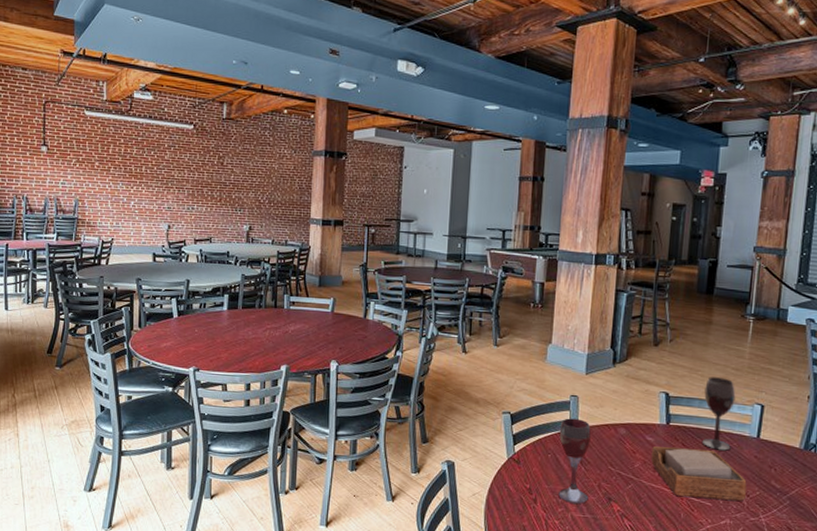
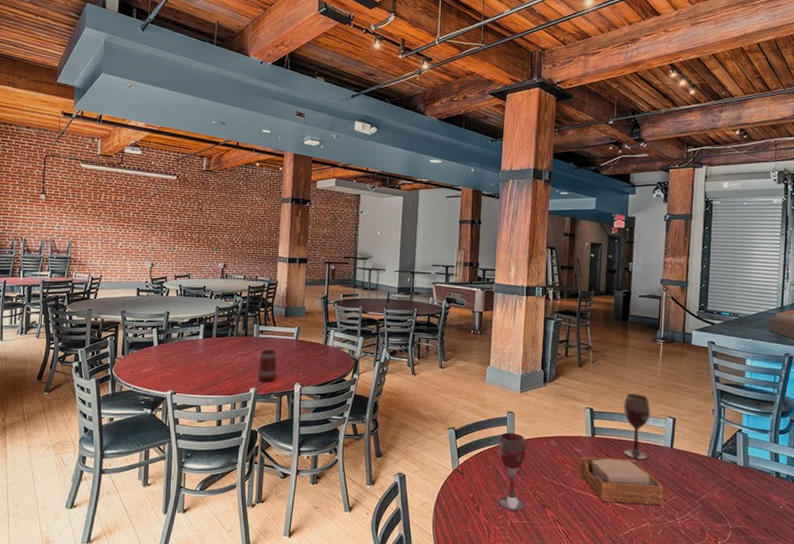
beer mug: none [289,320,310,359] -> present [257,347,277,382]

